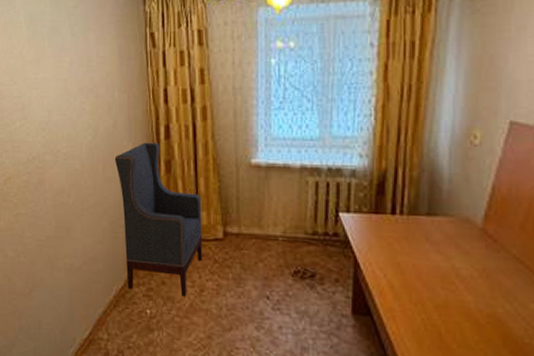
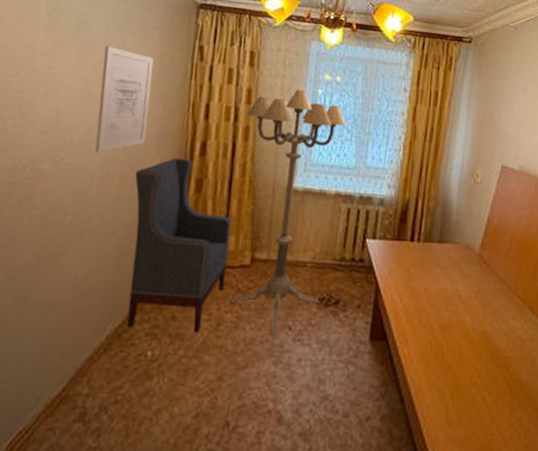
wall art: none [74,47,118,143] -> present [94,46,154,153]
floor lamp: none [201,62,306,304] -> present [232,89,346,336]

